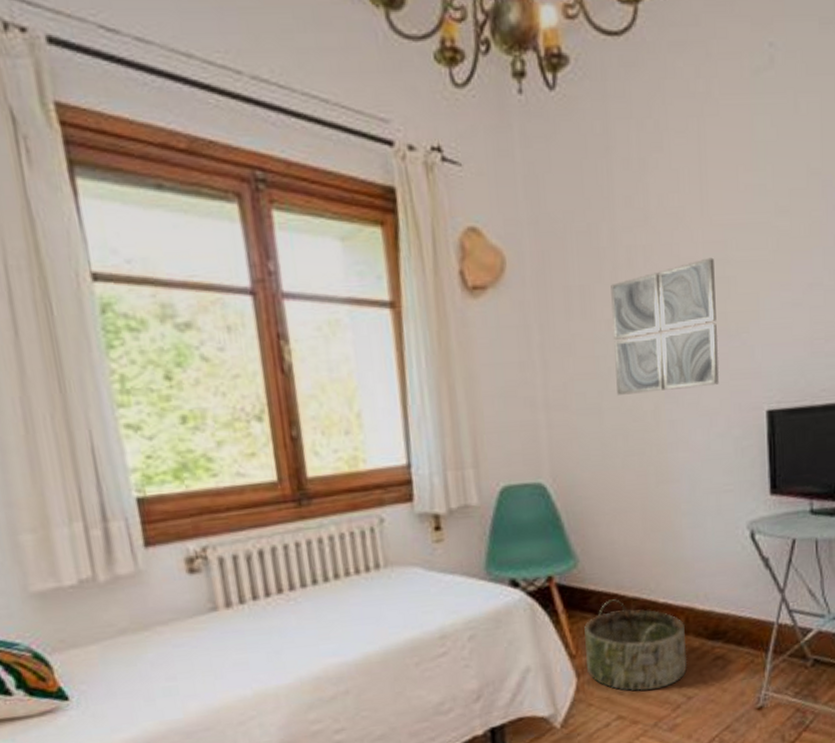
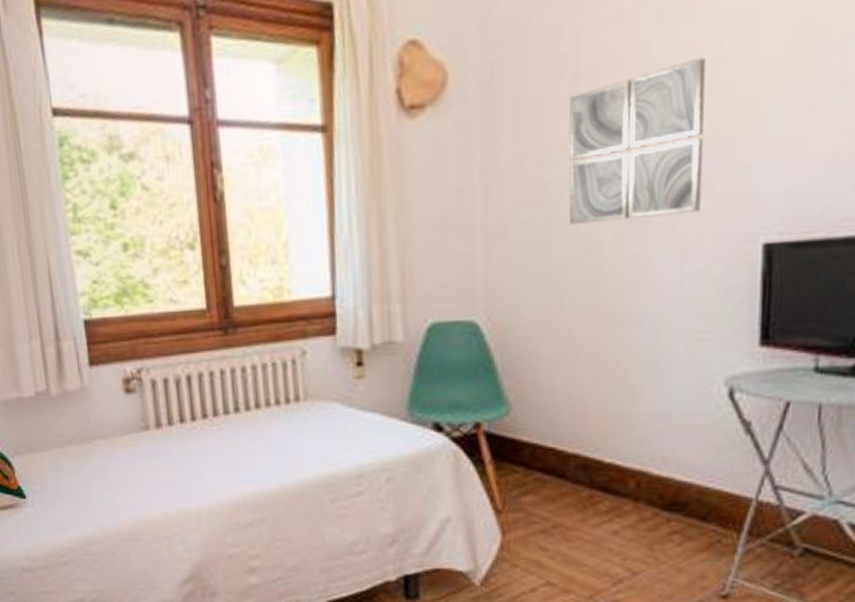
basket: present [584,599,688,691] -> none [514,454,636,558]

